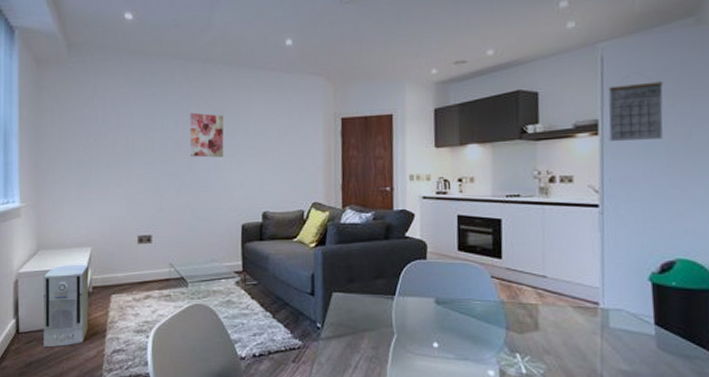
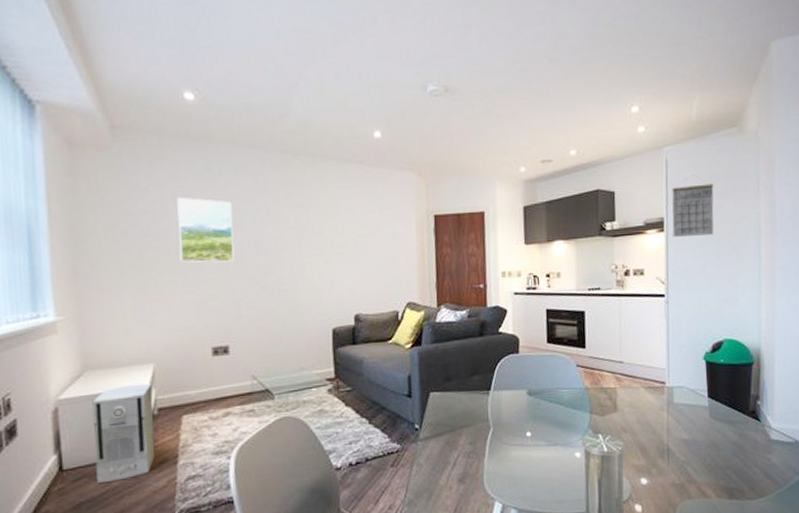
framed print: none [115,103,160,161] -> present [177,197,235,263]
wall art: present [189,112,224,158] -> none [268,208,310,258]

